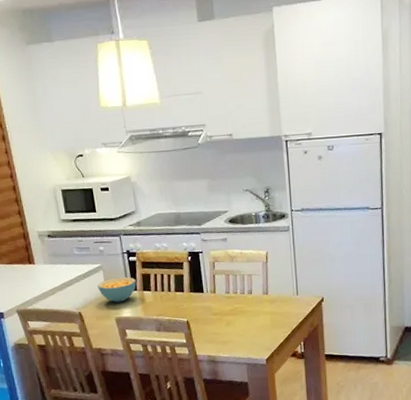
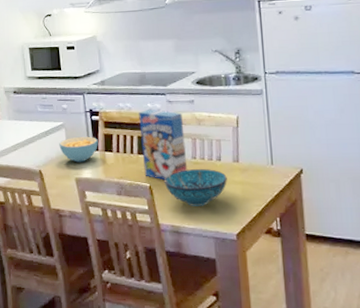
cereal box: none [175,248,222,315] -> present [139,109,188,181]
decorative bowl: none [200,302,258,337] -> present [164,169,227,206]

